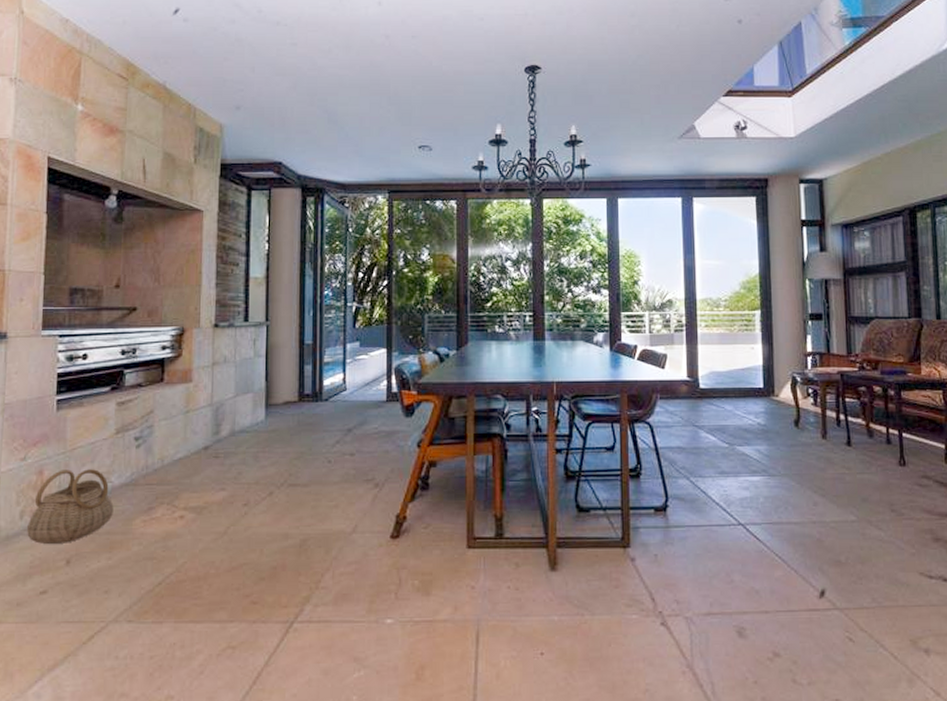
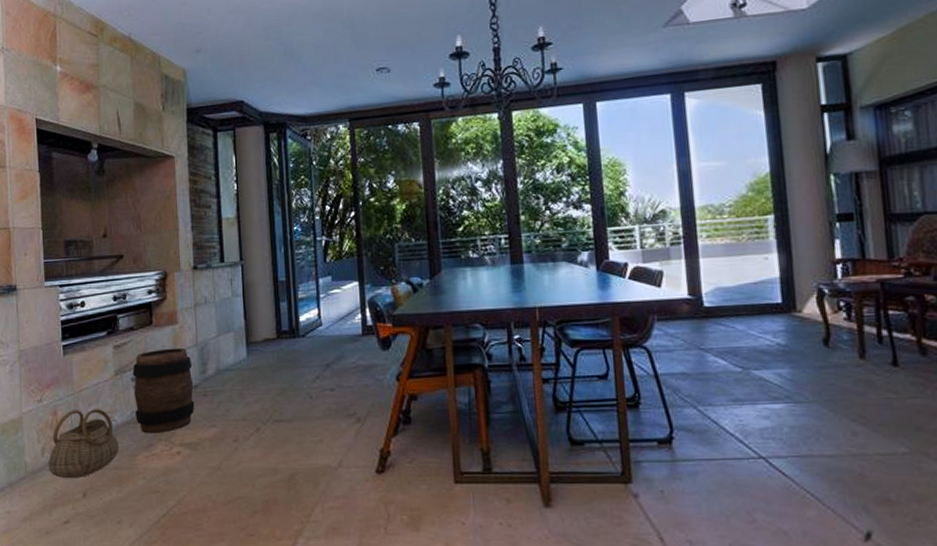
wooden barrel: none [136,407,205,497] -> present [132,347,195,434]

